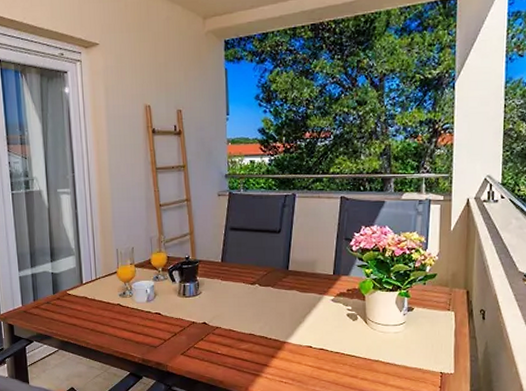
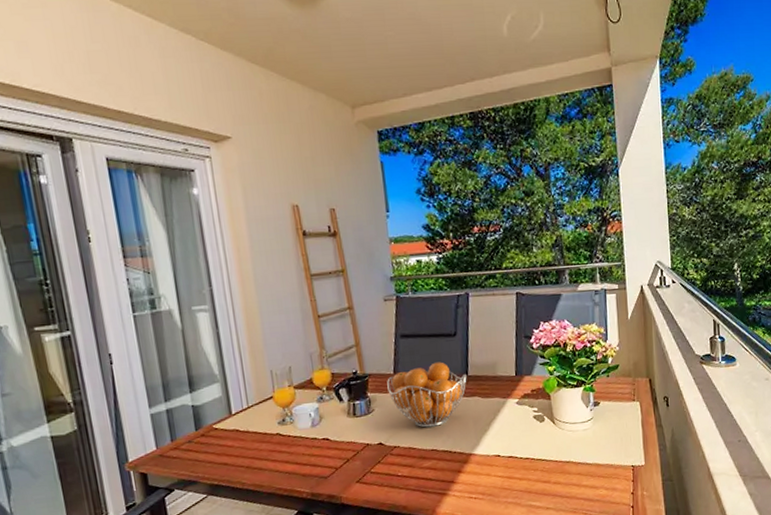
fruit basket: none [215,255,287,313] -> present [387,362,467,428]

